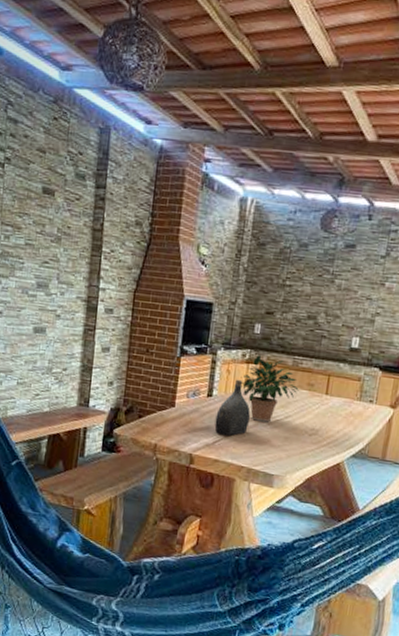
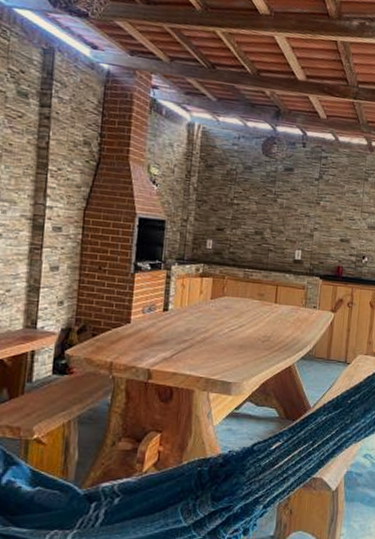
water jug: present [214,379,250,436] -> none [171,293,206,348]
potted plant: present [241,355,299,422] -> none [195,269,251,332]

